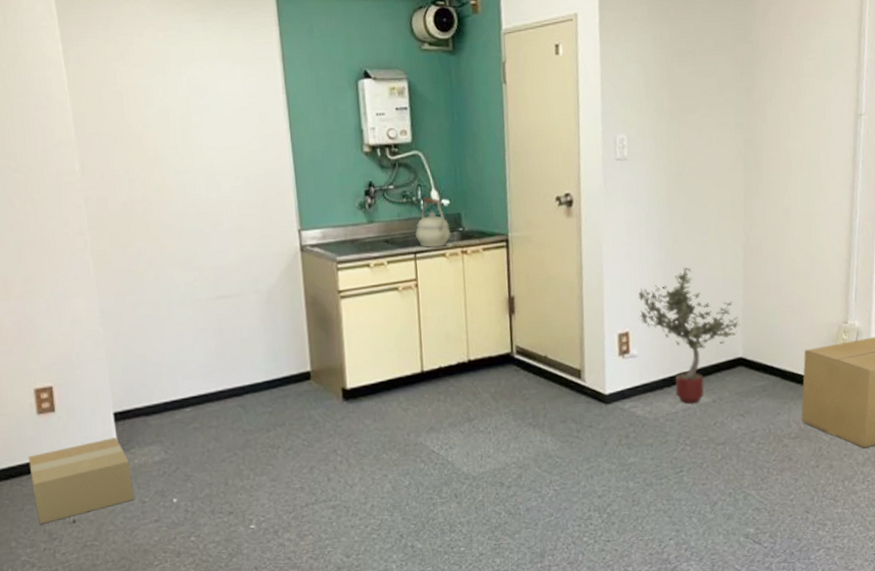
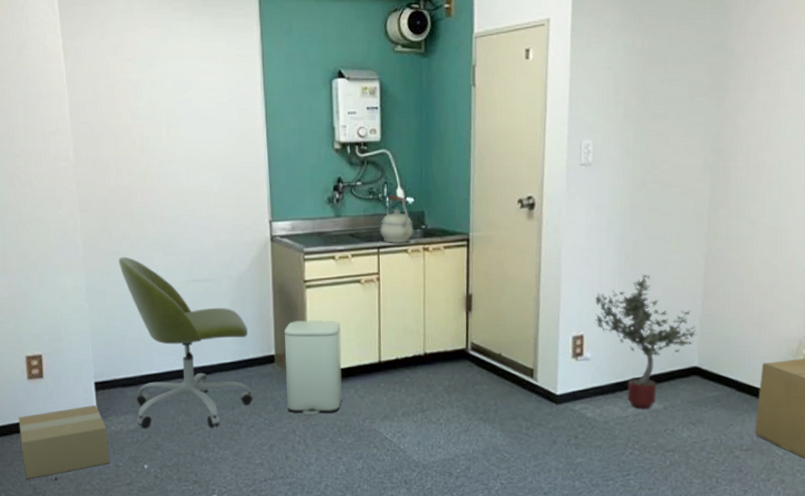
office chair: none [135,275,290,458] -> present [119,256,253,428]
pedal bin: none [319,331,384,433] -> present [284,320,342,415]

